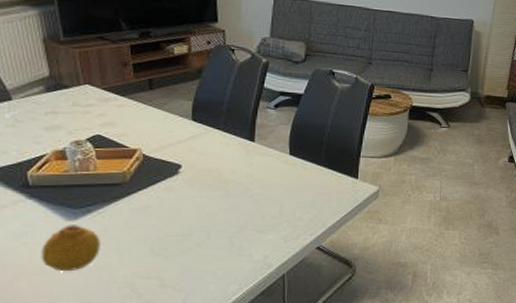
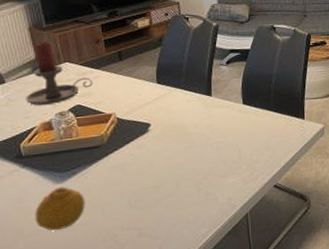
candle holder: none [36,57,118,131] -> present [26,41,93,105]

